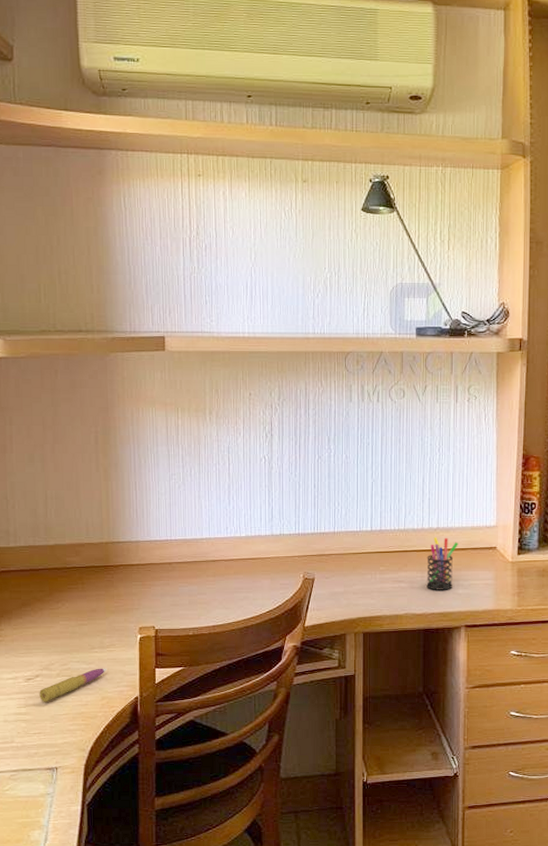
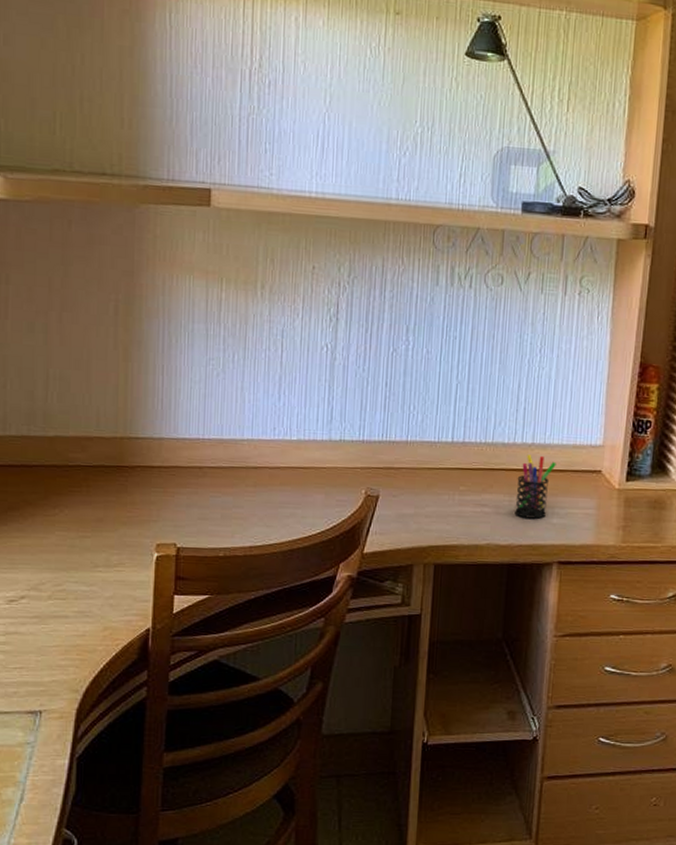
pen: present [39,668,107,702] -> none [24,591,113,630]

